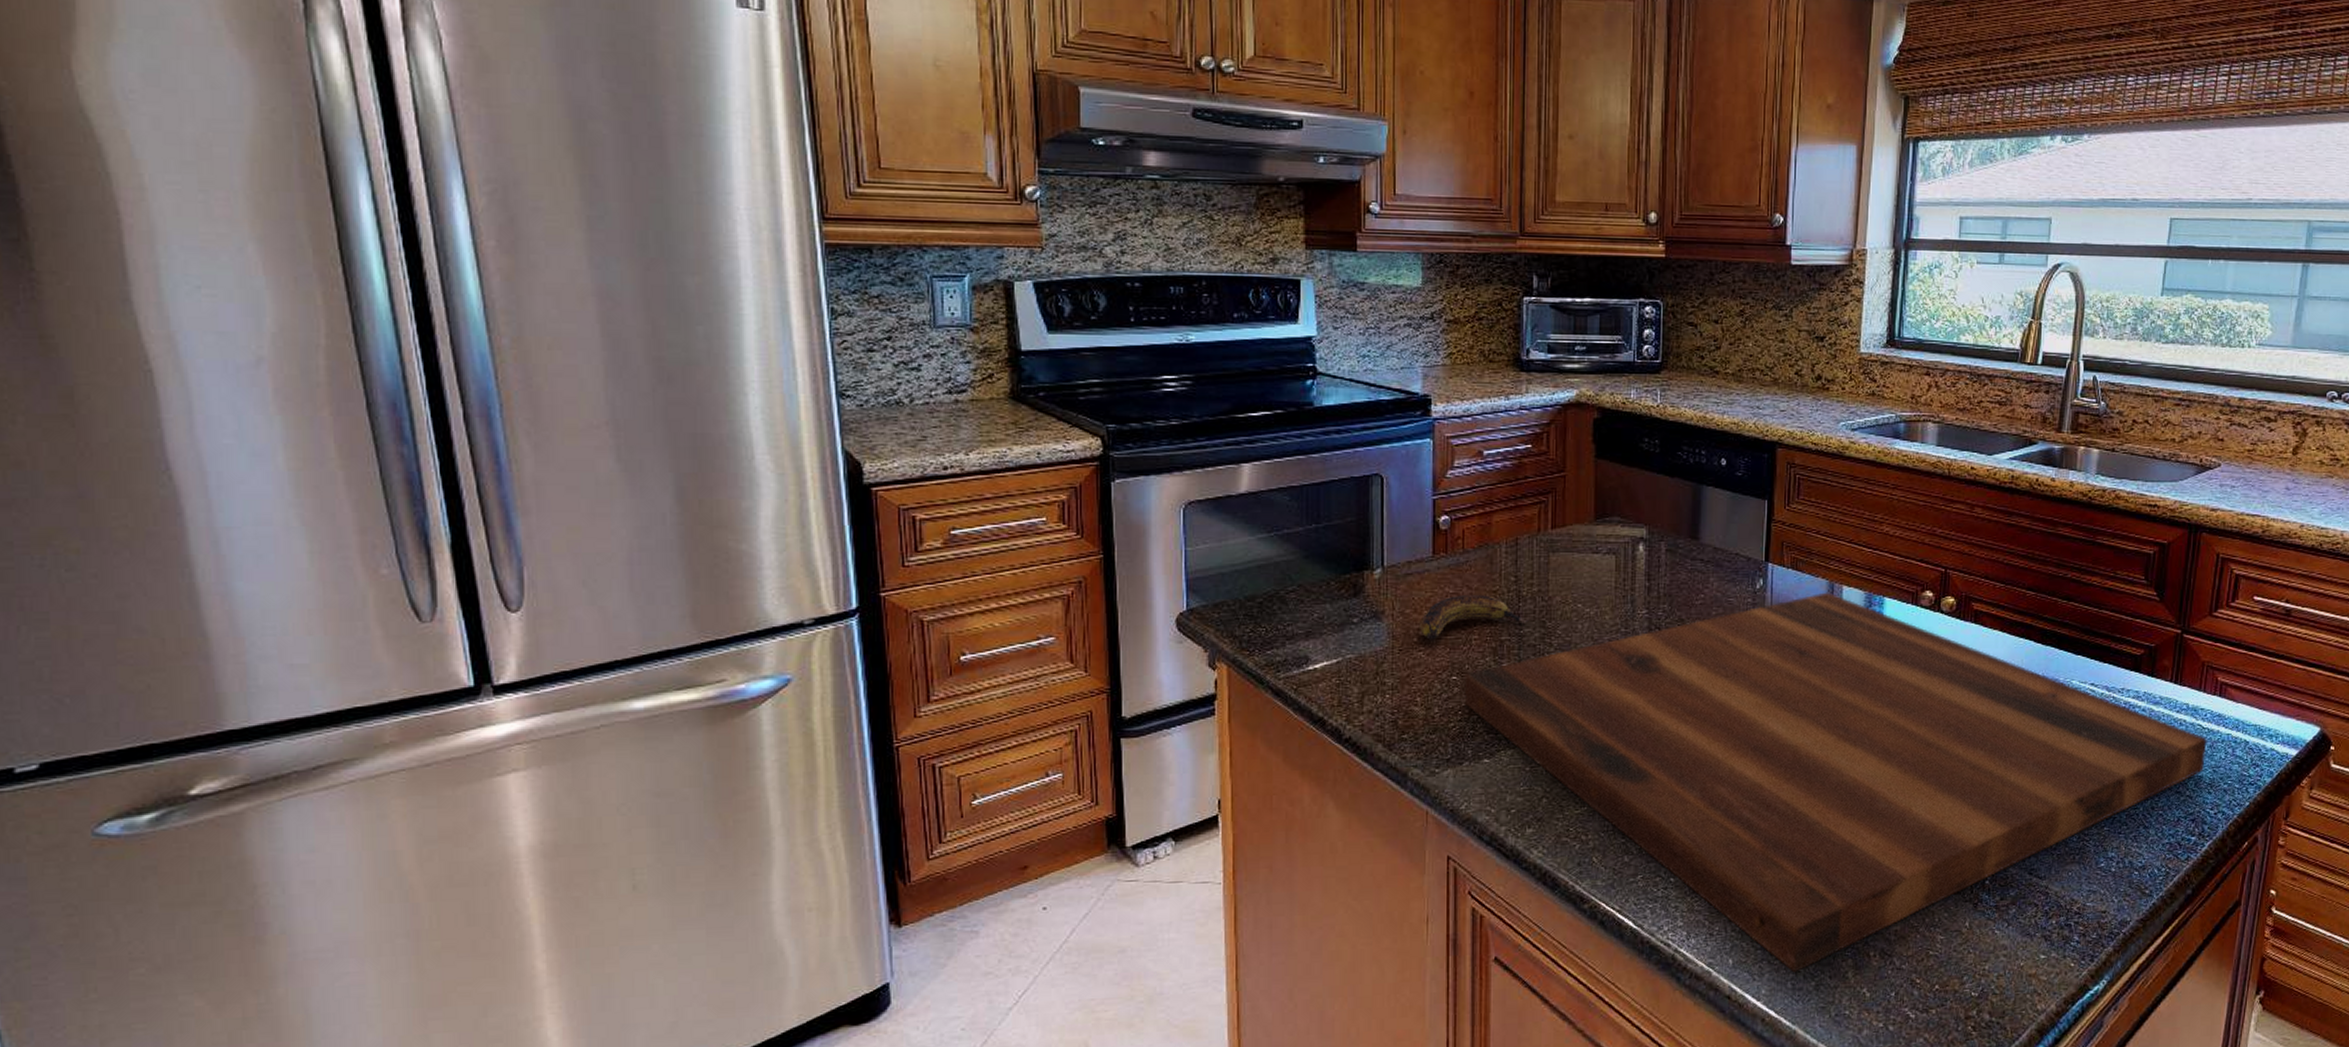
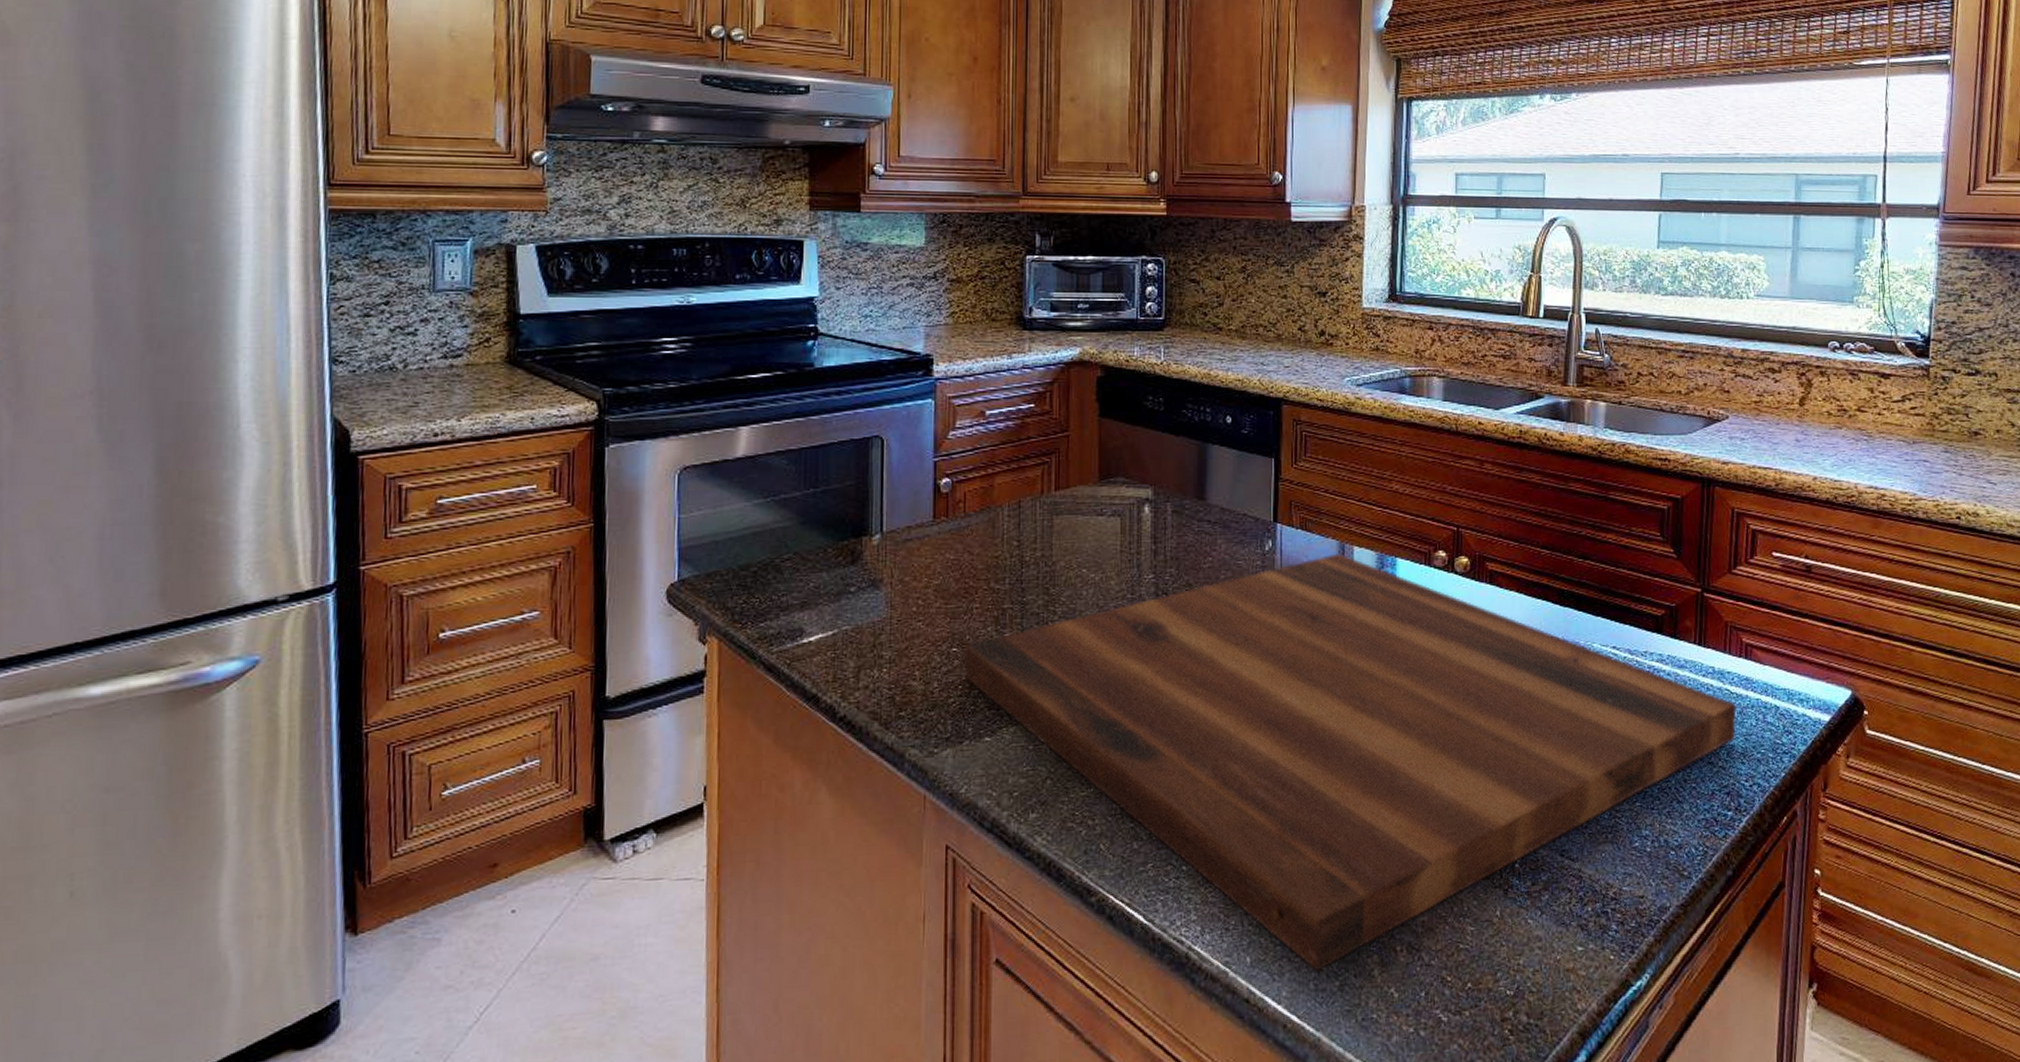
banana: present [1418,594,1529,640] -> none [918,560,1032,609]

